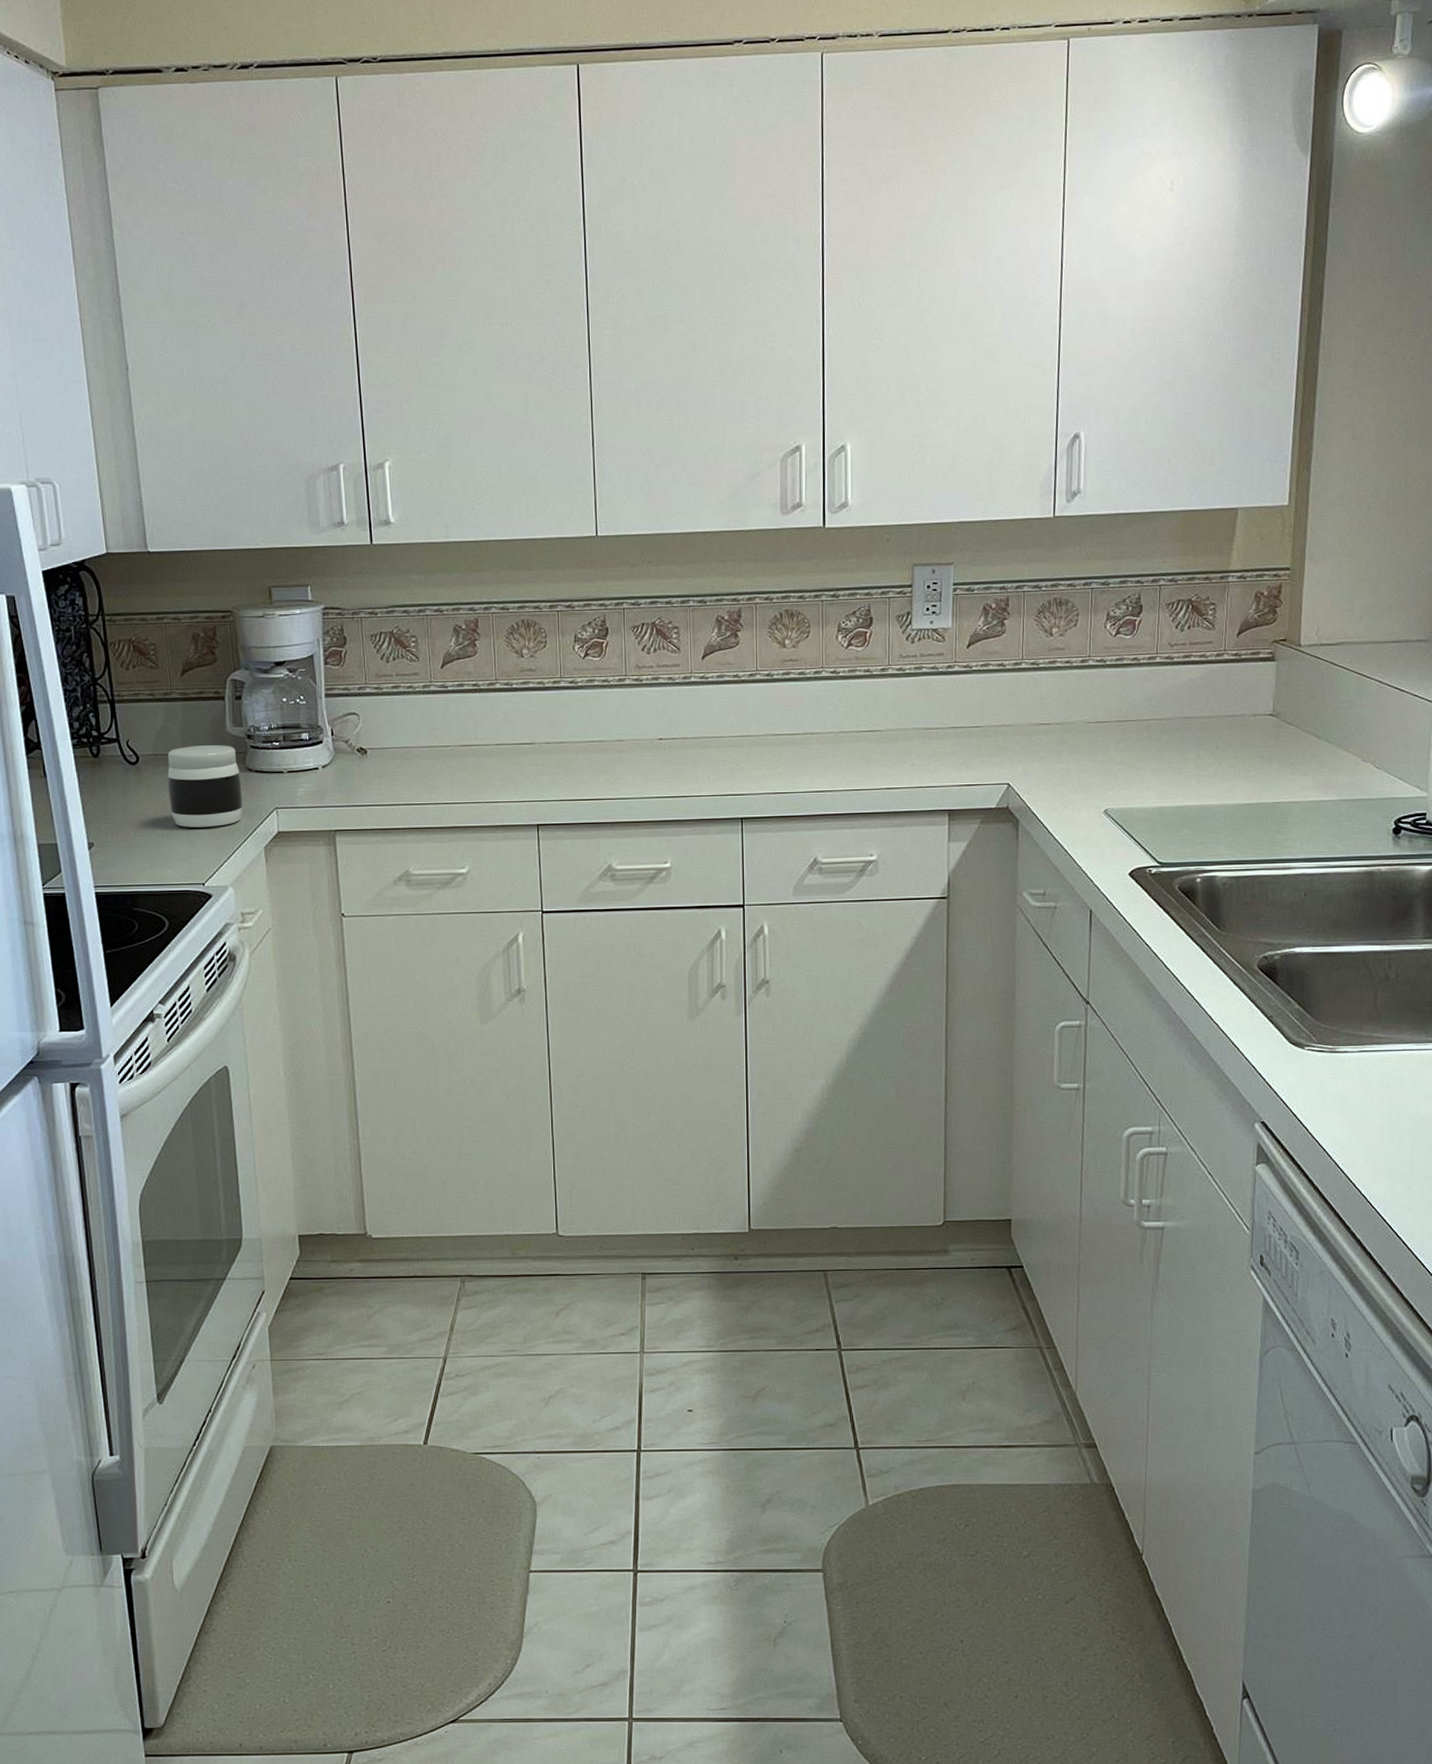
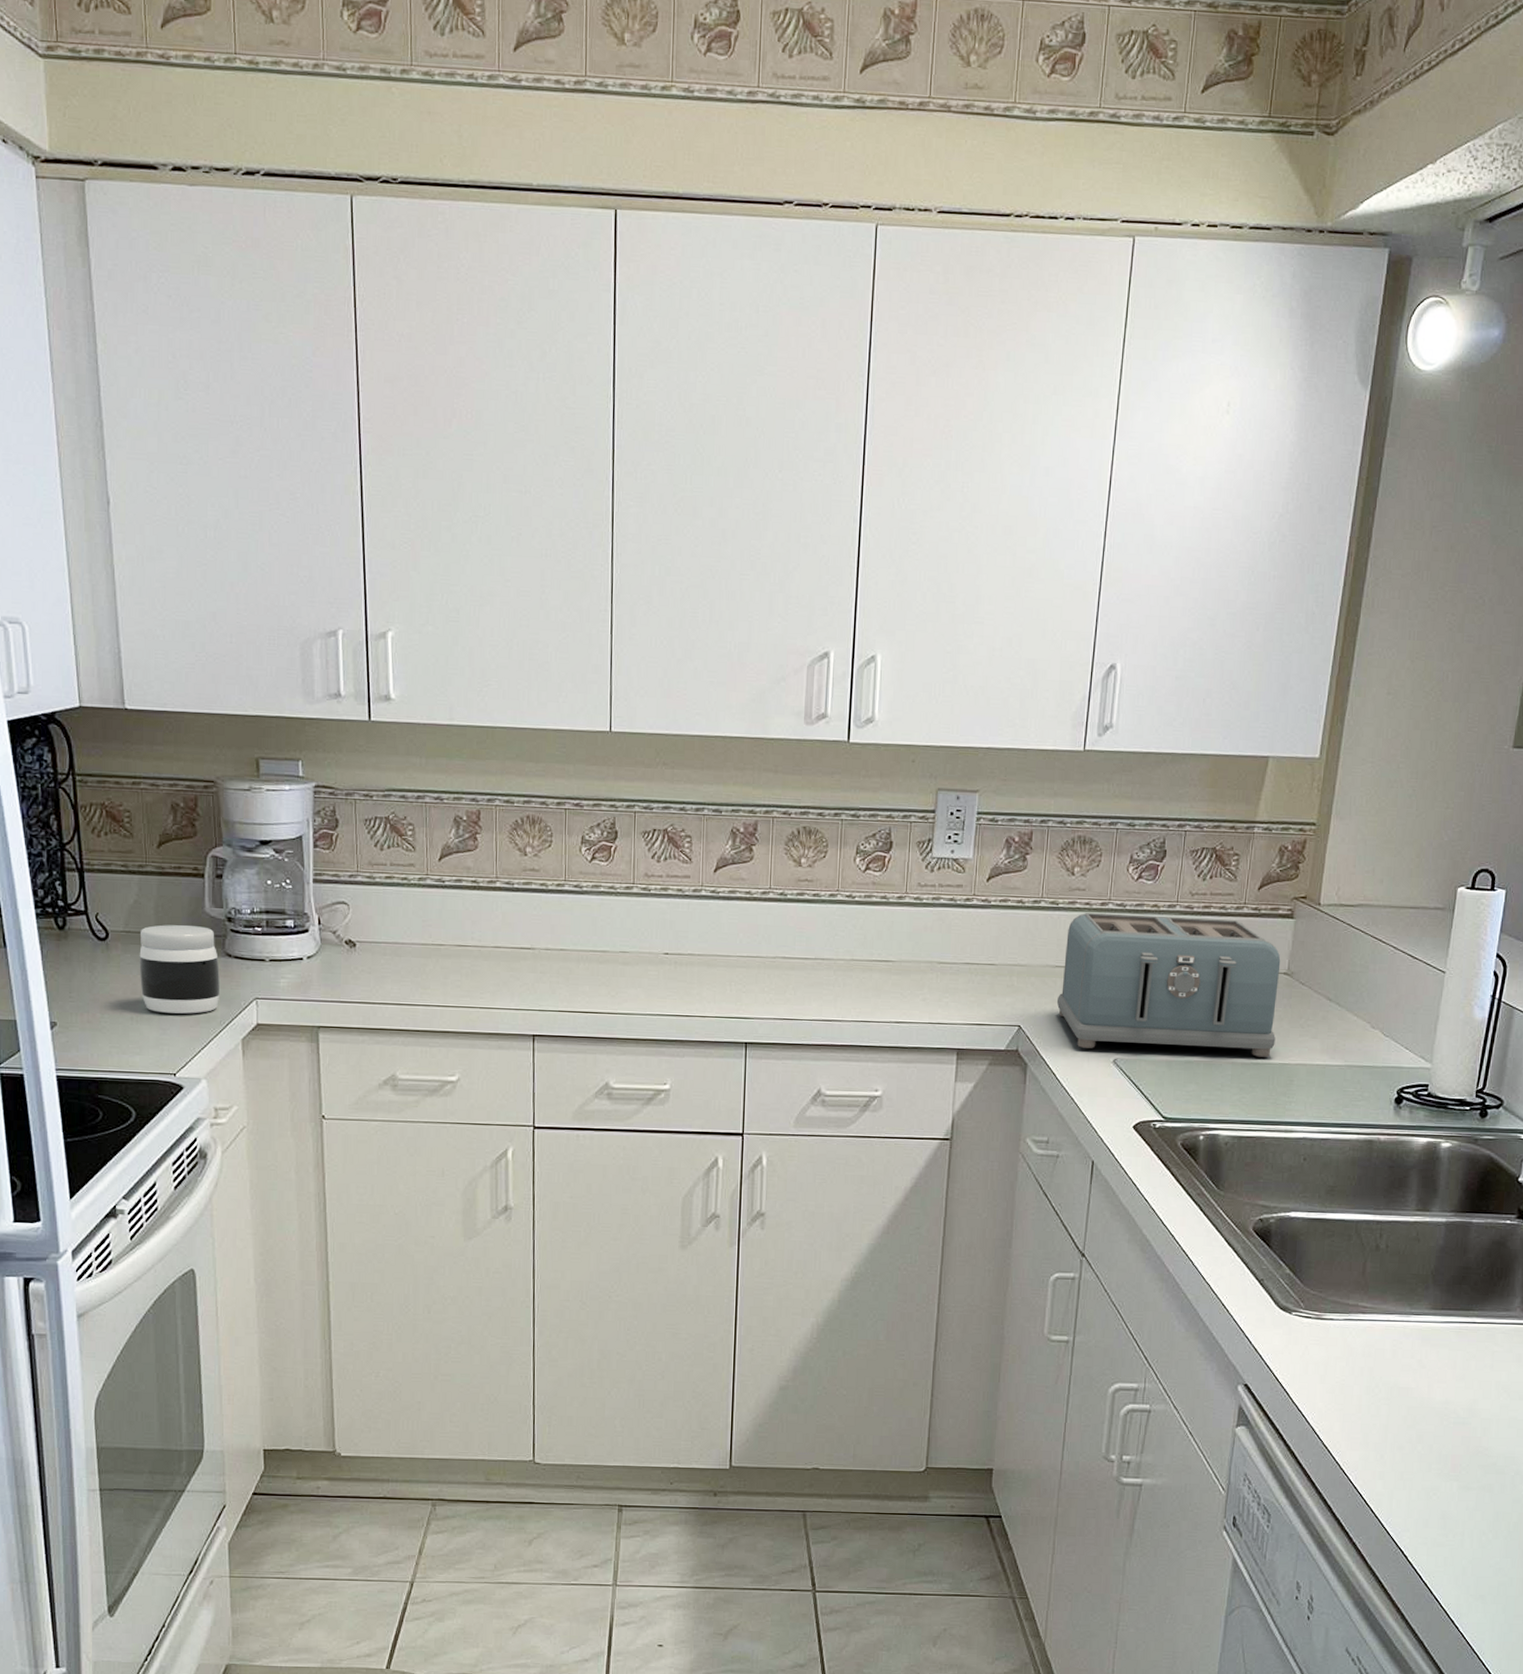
toaster: none [1043,666,1266,801] -> present [1056,912,1281,1057]

